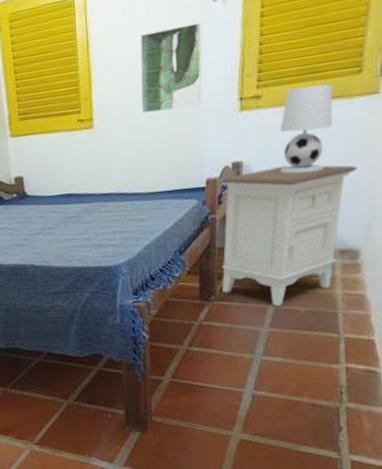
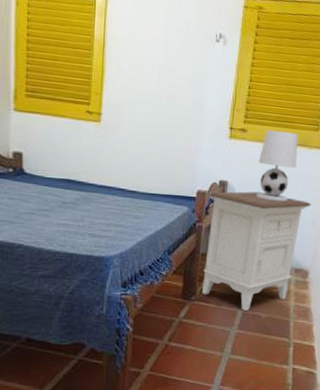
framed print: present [140,22,203,113] -> none [147,50,206,127]

